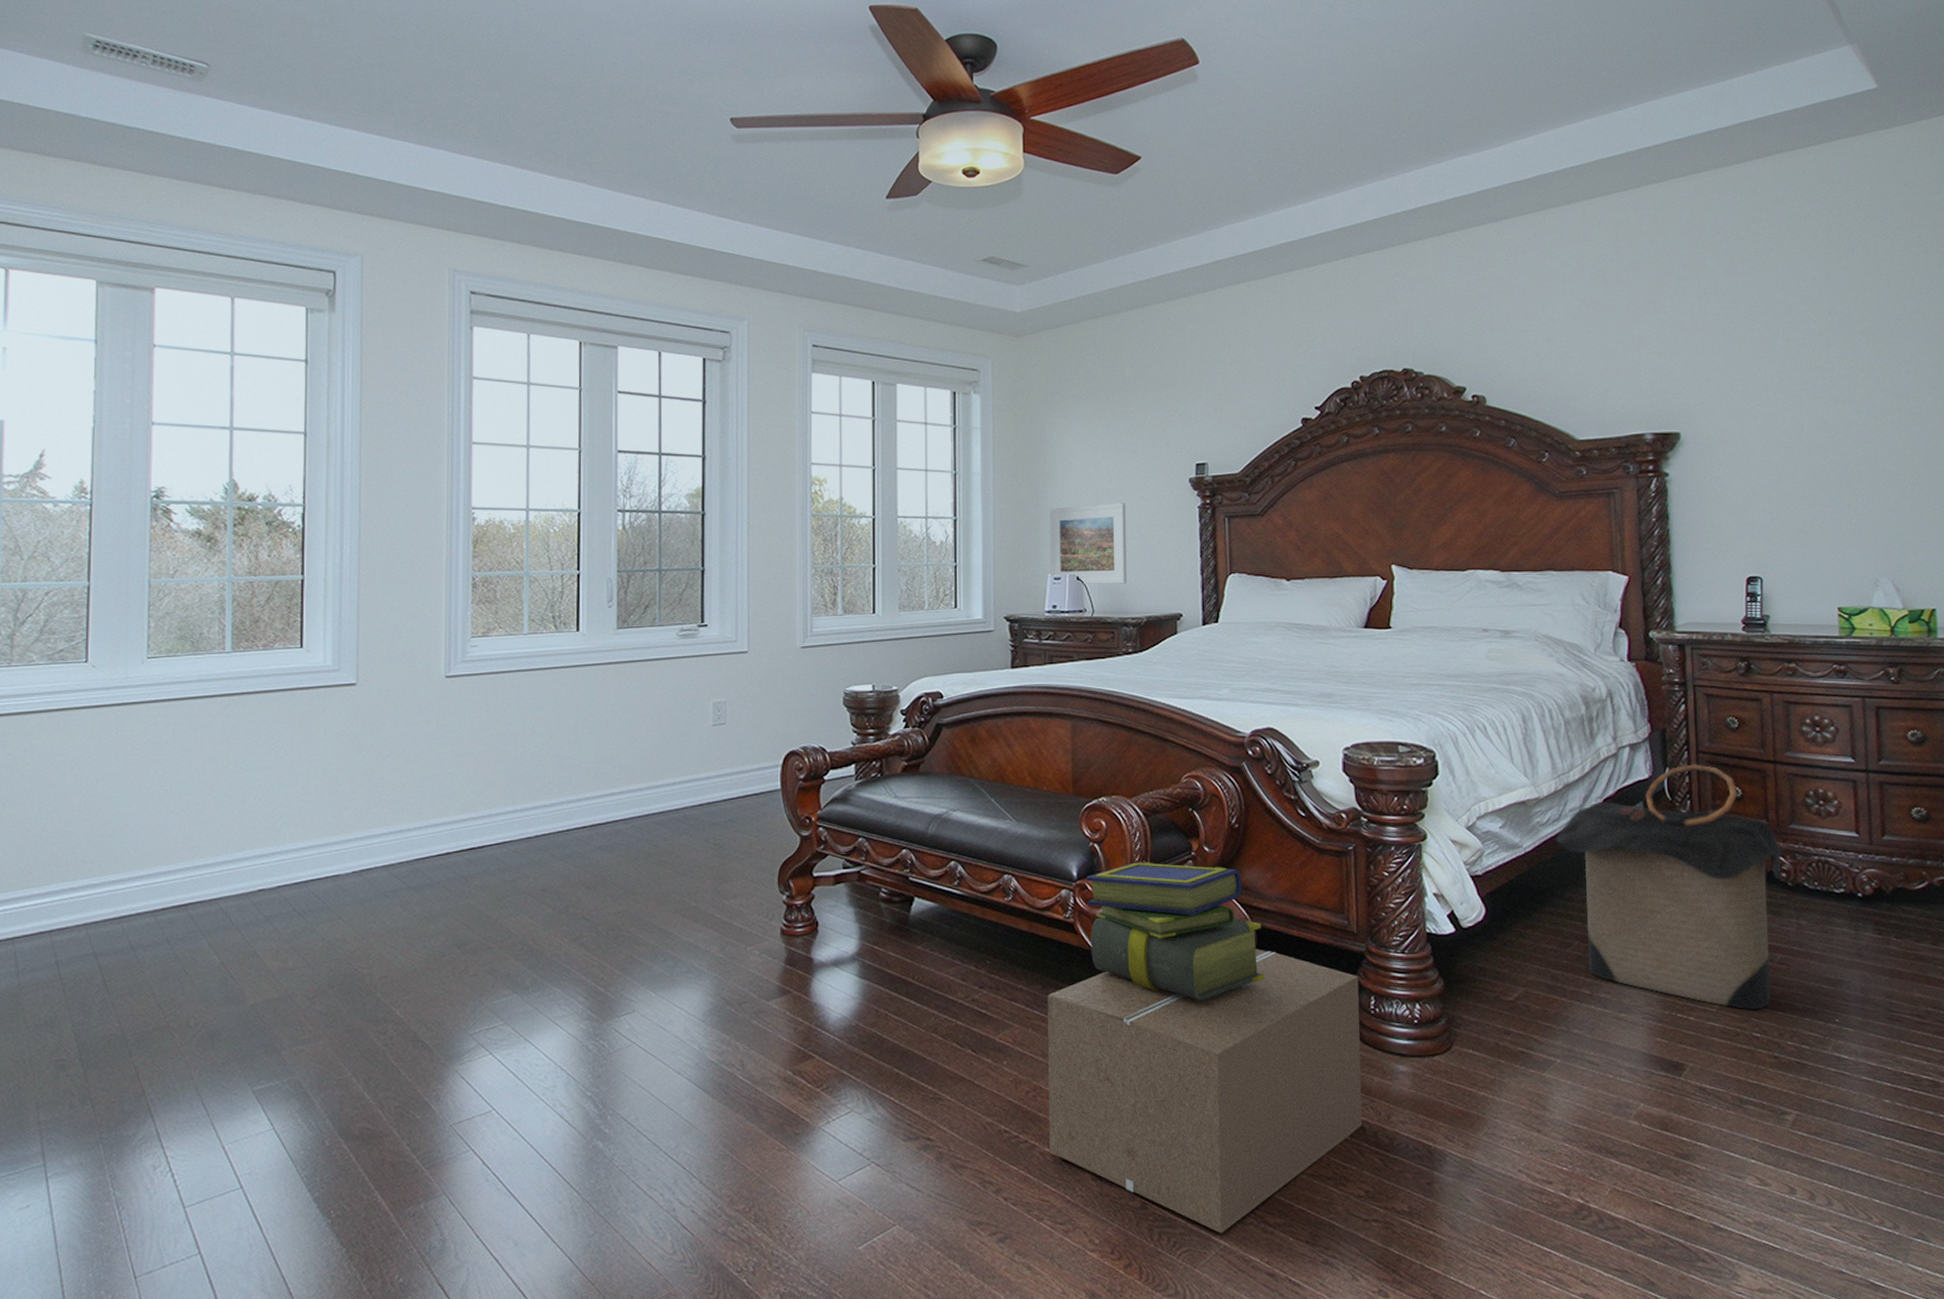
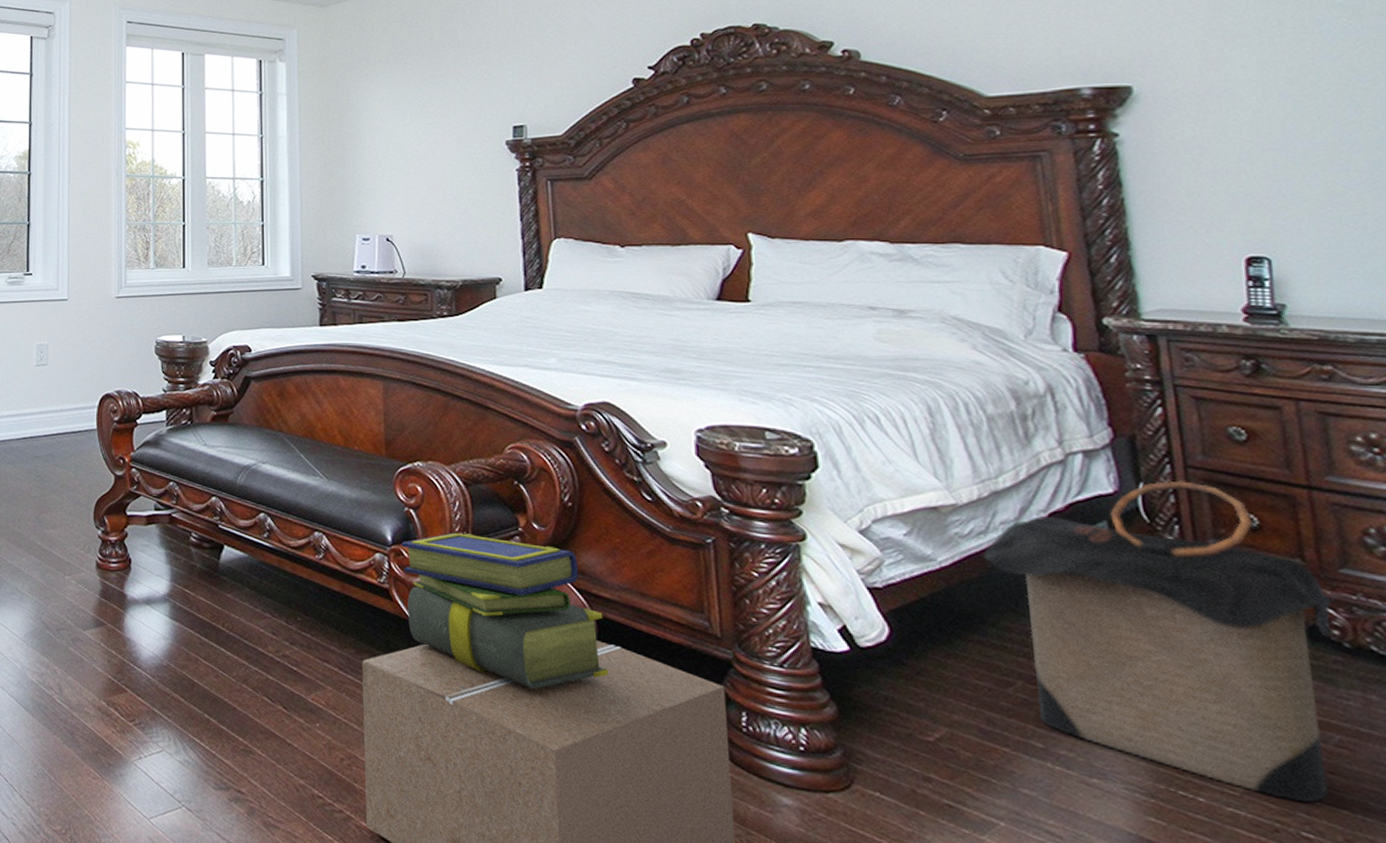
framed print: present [1050,503,1127,584] -> none [357,165,440,246]

